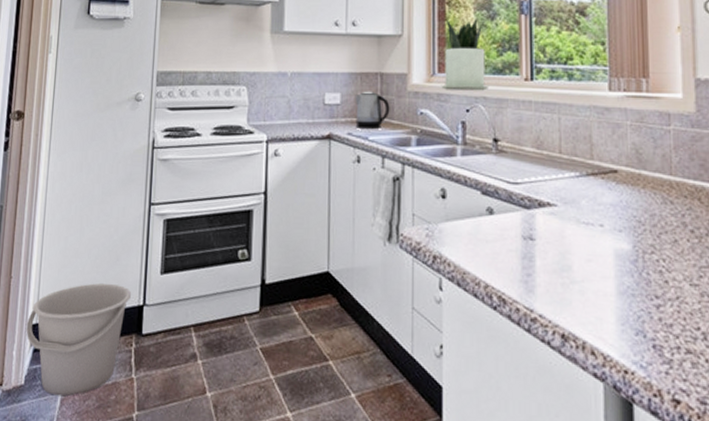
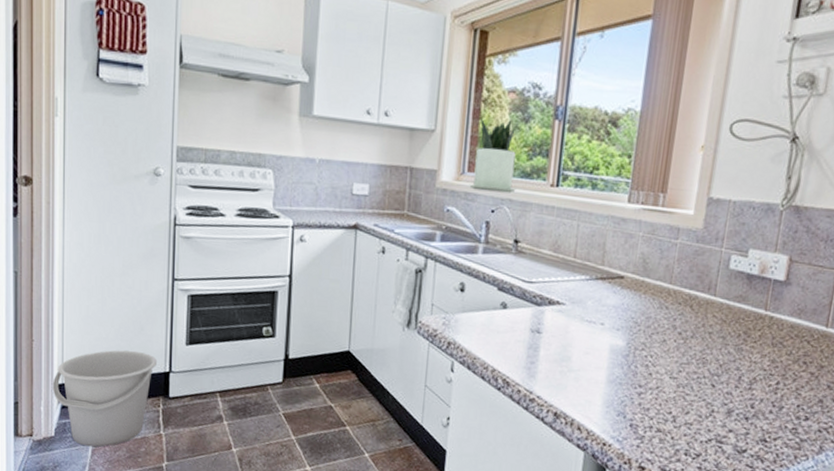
kettle: present [355,91,390,130] -> none [382,184,418,223]

